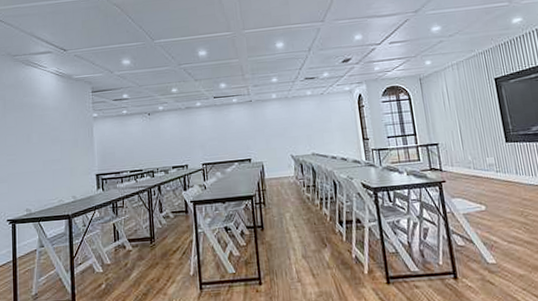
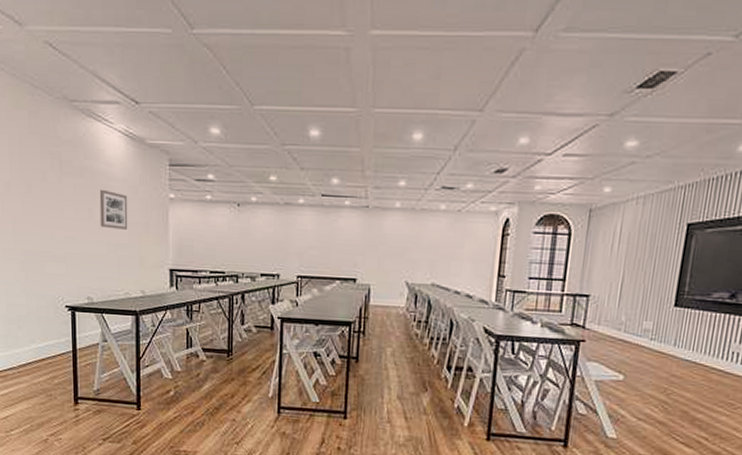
wall art: none [36,118,60,149] -> present [99,189,128,230]

